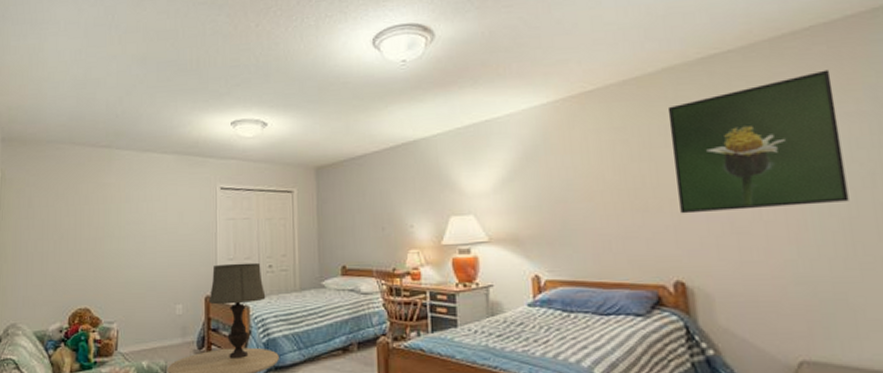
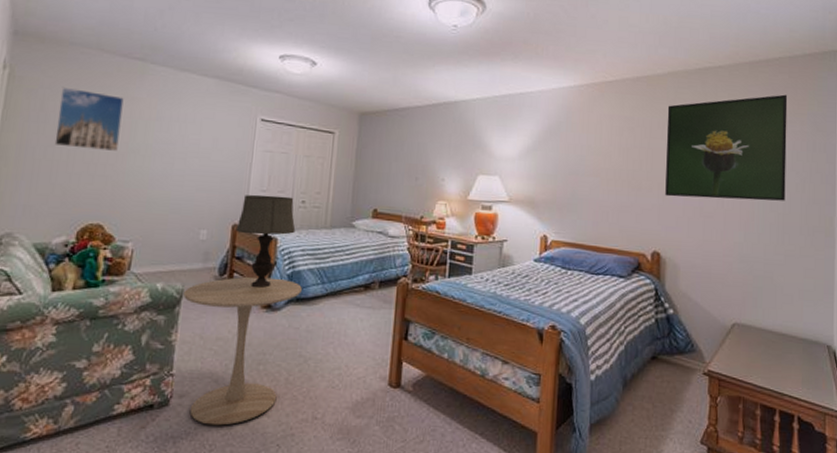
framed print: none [43,182,96,238] -> present [54,86,124,151]

